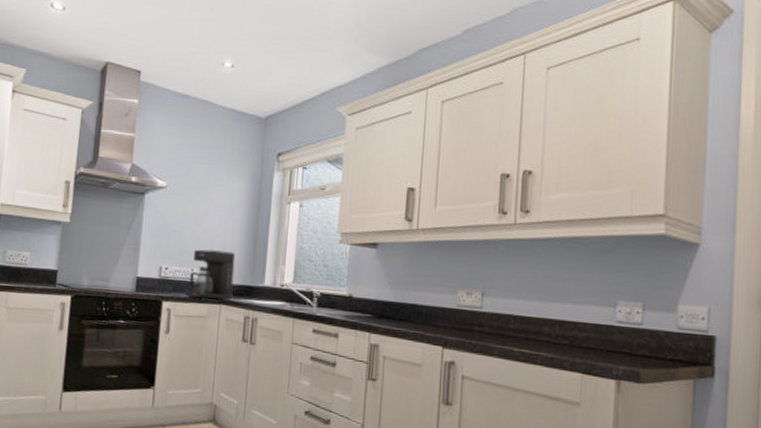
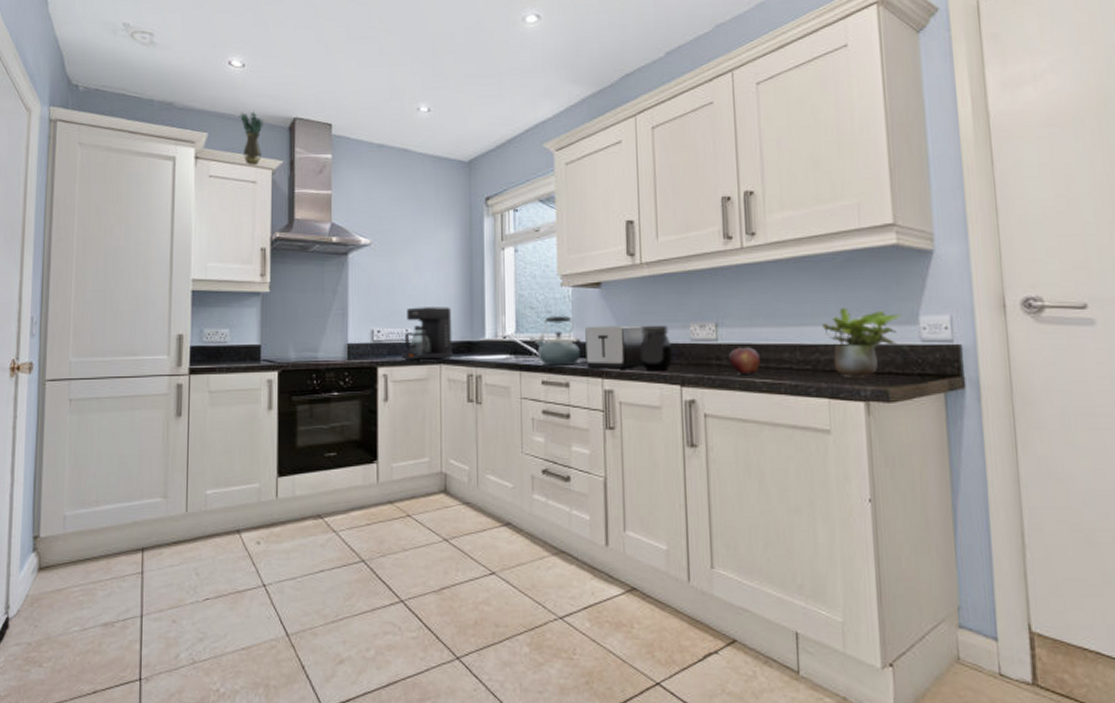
vase: none [55,51,78,103] -> present [239,110,263,165]
kettle: none [310,269,352,318] -> present [535,315,580,367]
toaster: none [356,283,414,327] -> present [585,325,644,369]
jar: none [407,287,438,331] -> present [640,325,672,370]
fruit: none [491,317,522,344] -> present [729,347,761,375]
potted plant: none [583,289,661,357] -> present [822,307,901,378]

